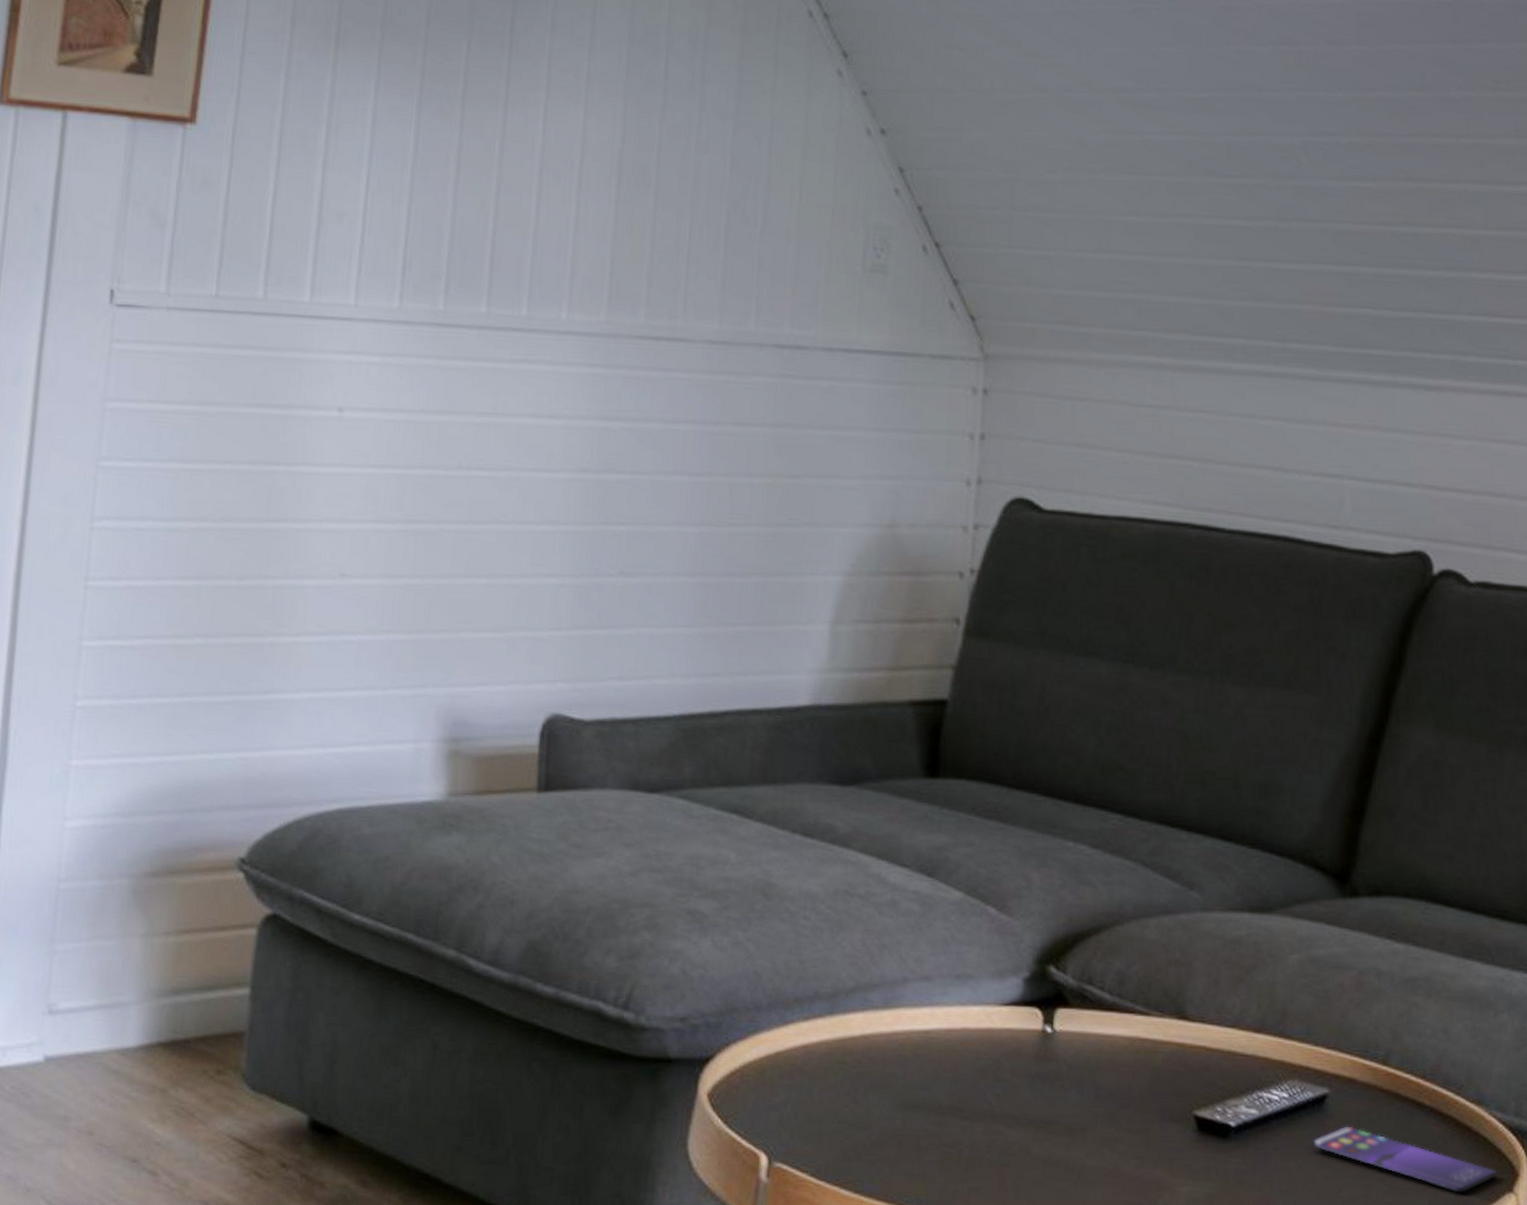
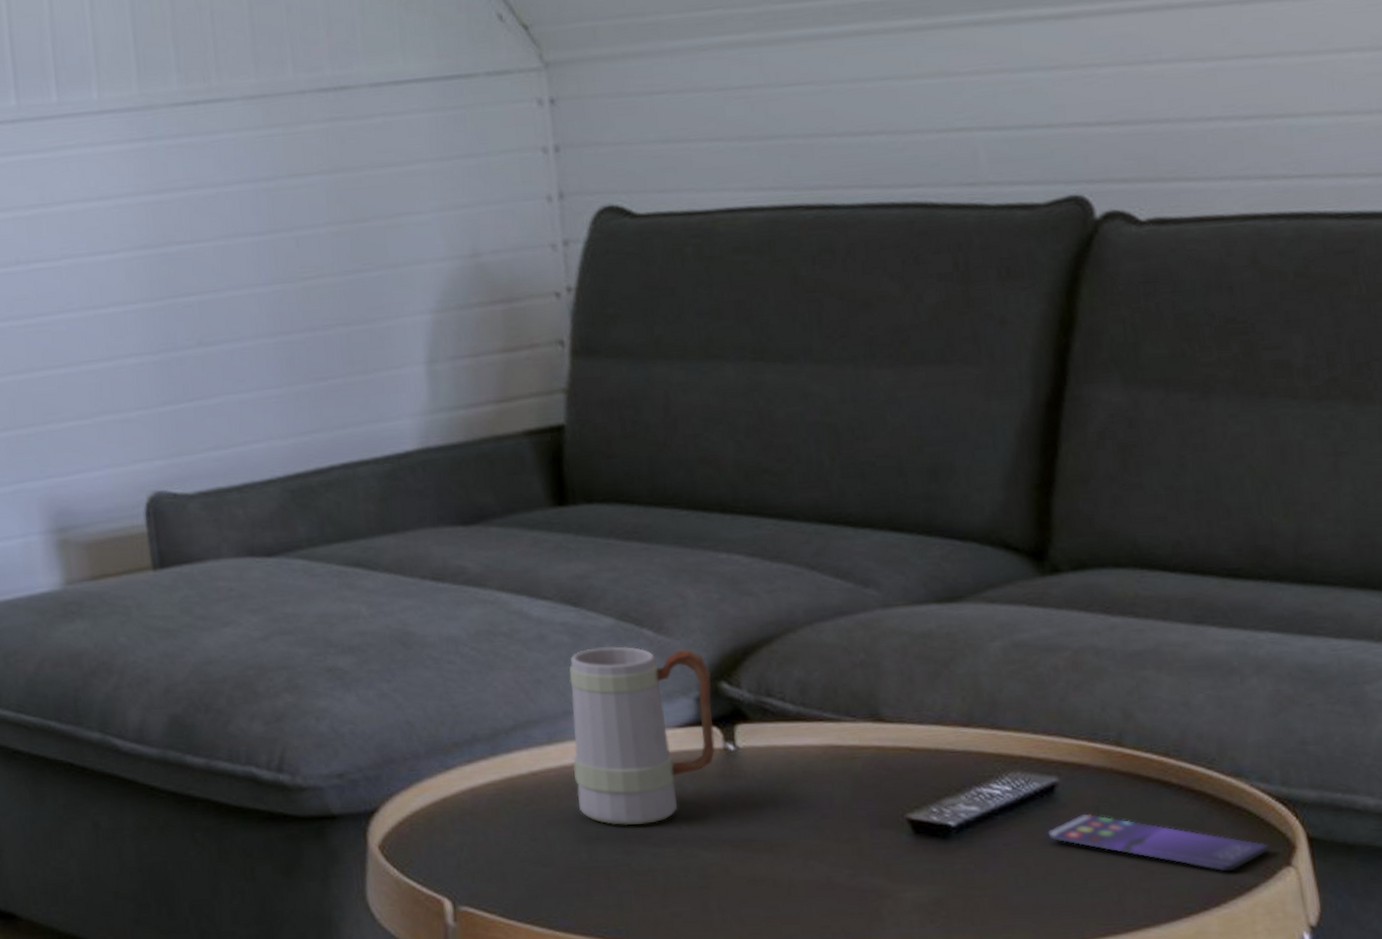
mug: none [901,919,1041,1097] -> present [569,646,716,825]

